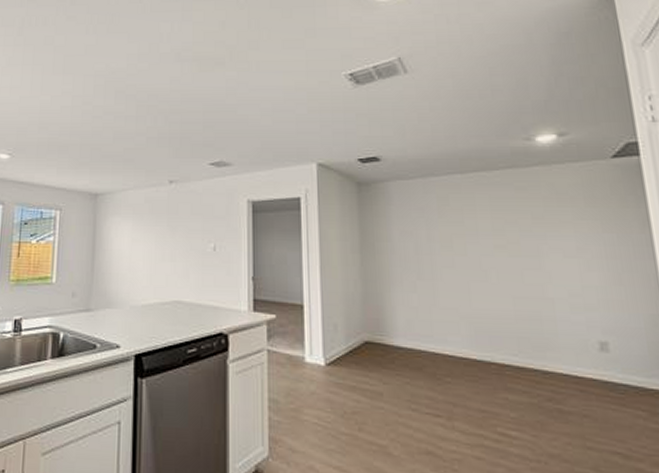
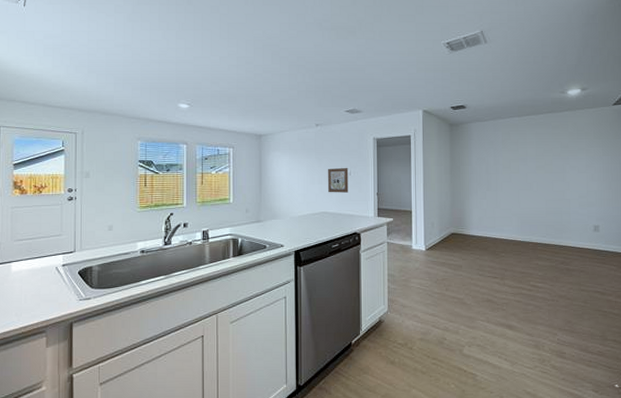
wall art: none [184,240,212,275] -> present [328,168,349,193]

